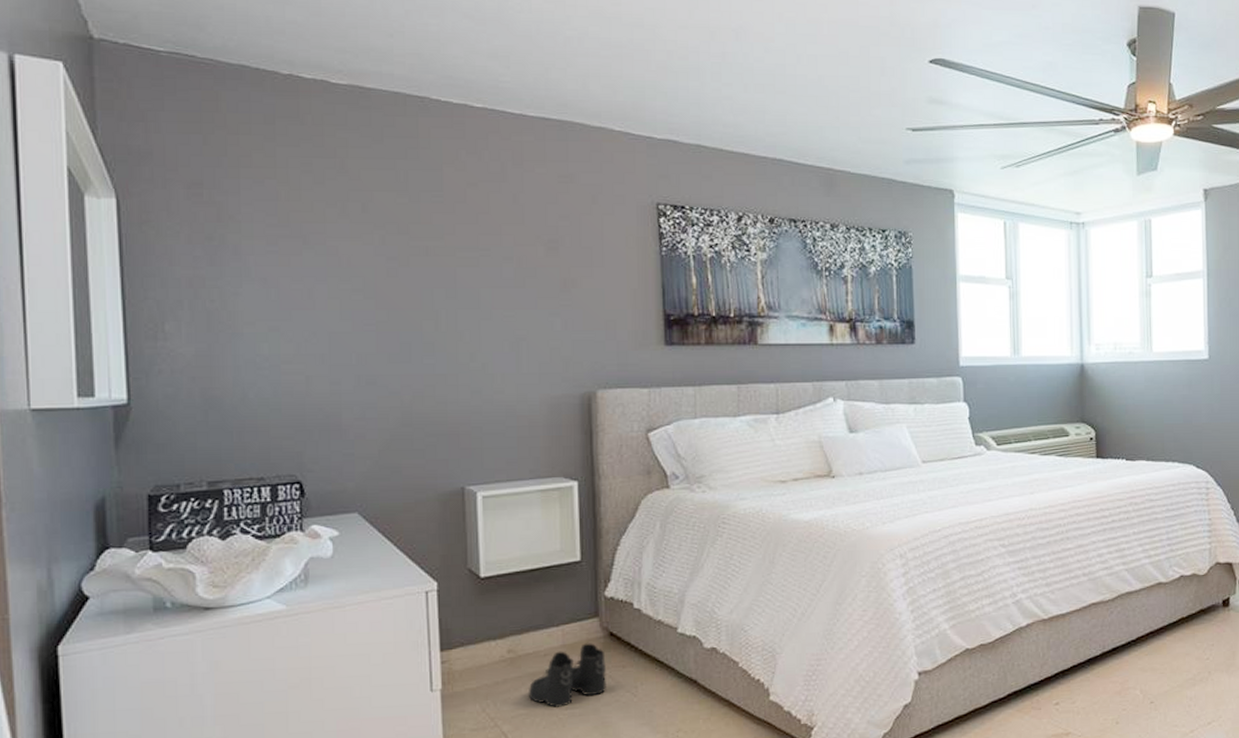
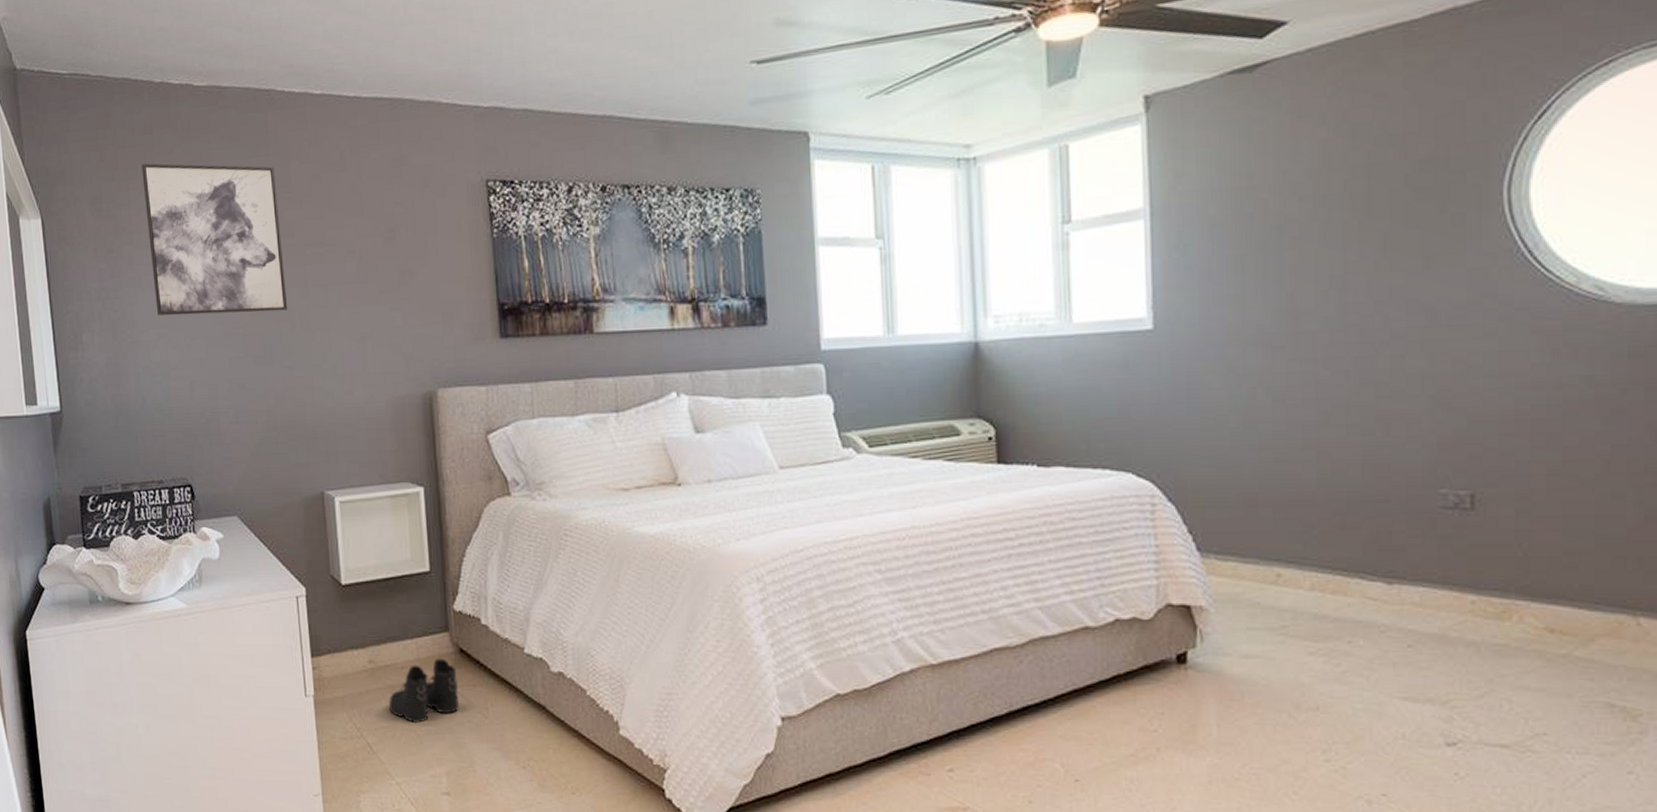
wall art: none [258,153,432,310] -> present [141,163,288,316]

